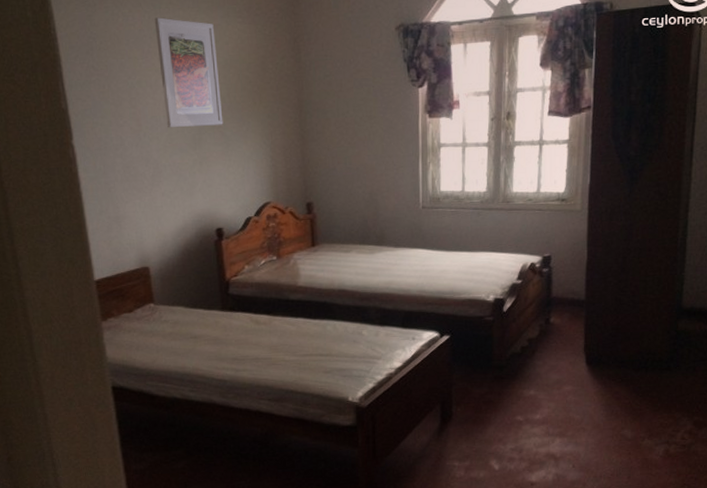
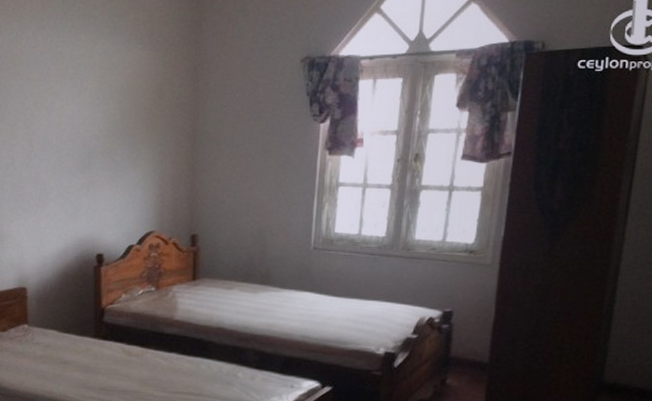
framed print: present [154,17,223,128] -> none [56,41,115,151]

